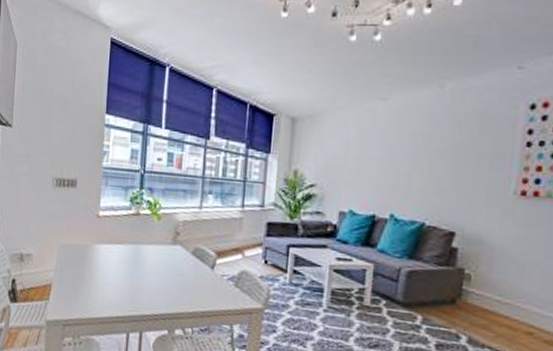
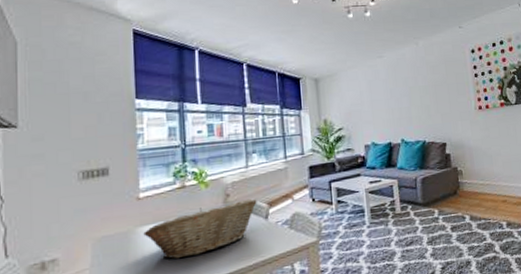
fruit basket: none [99,240,206,287] -> present [143,198,257,260]

